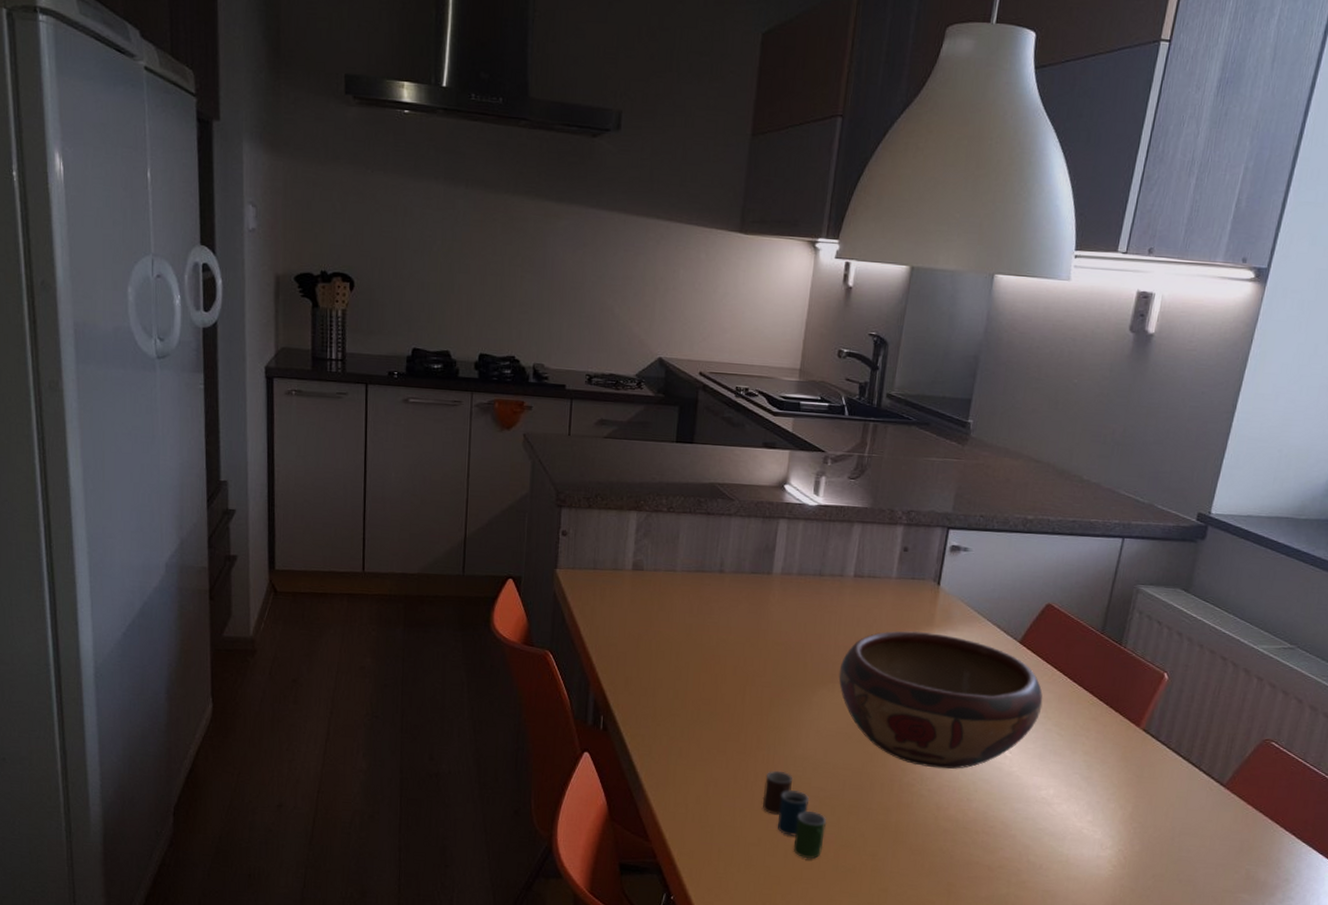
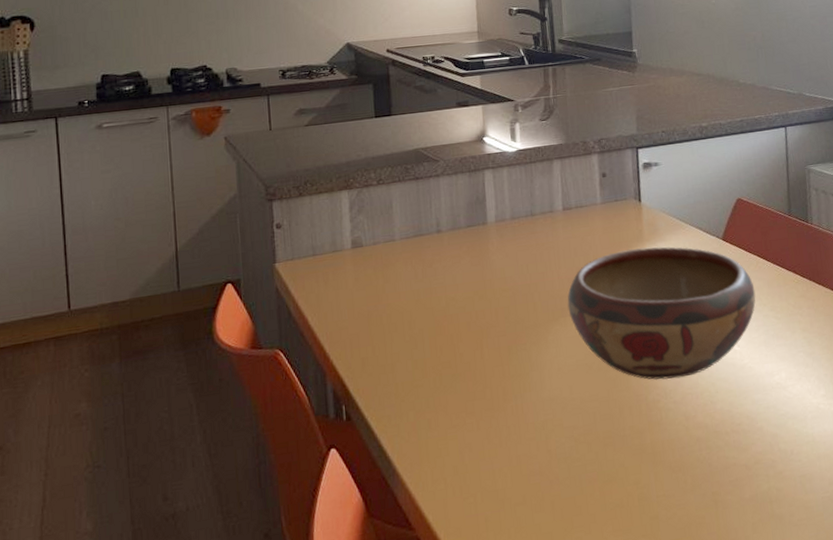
cup: present [762,770,827,859] -> none [518,419,588,506]

